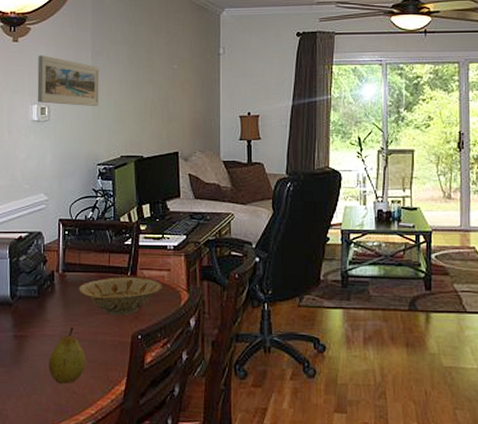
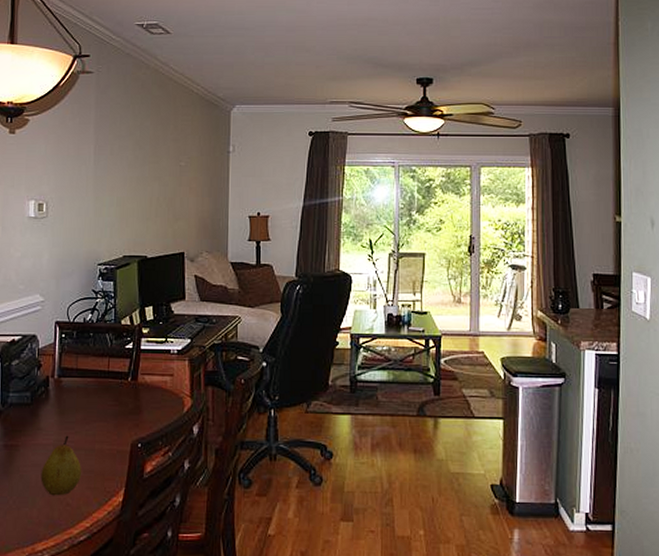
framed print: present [37,55,100,107] -> none [34,148,102,204]
bowl: present [78,277,163,316] -> none [75,382,165,424]

